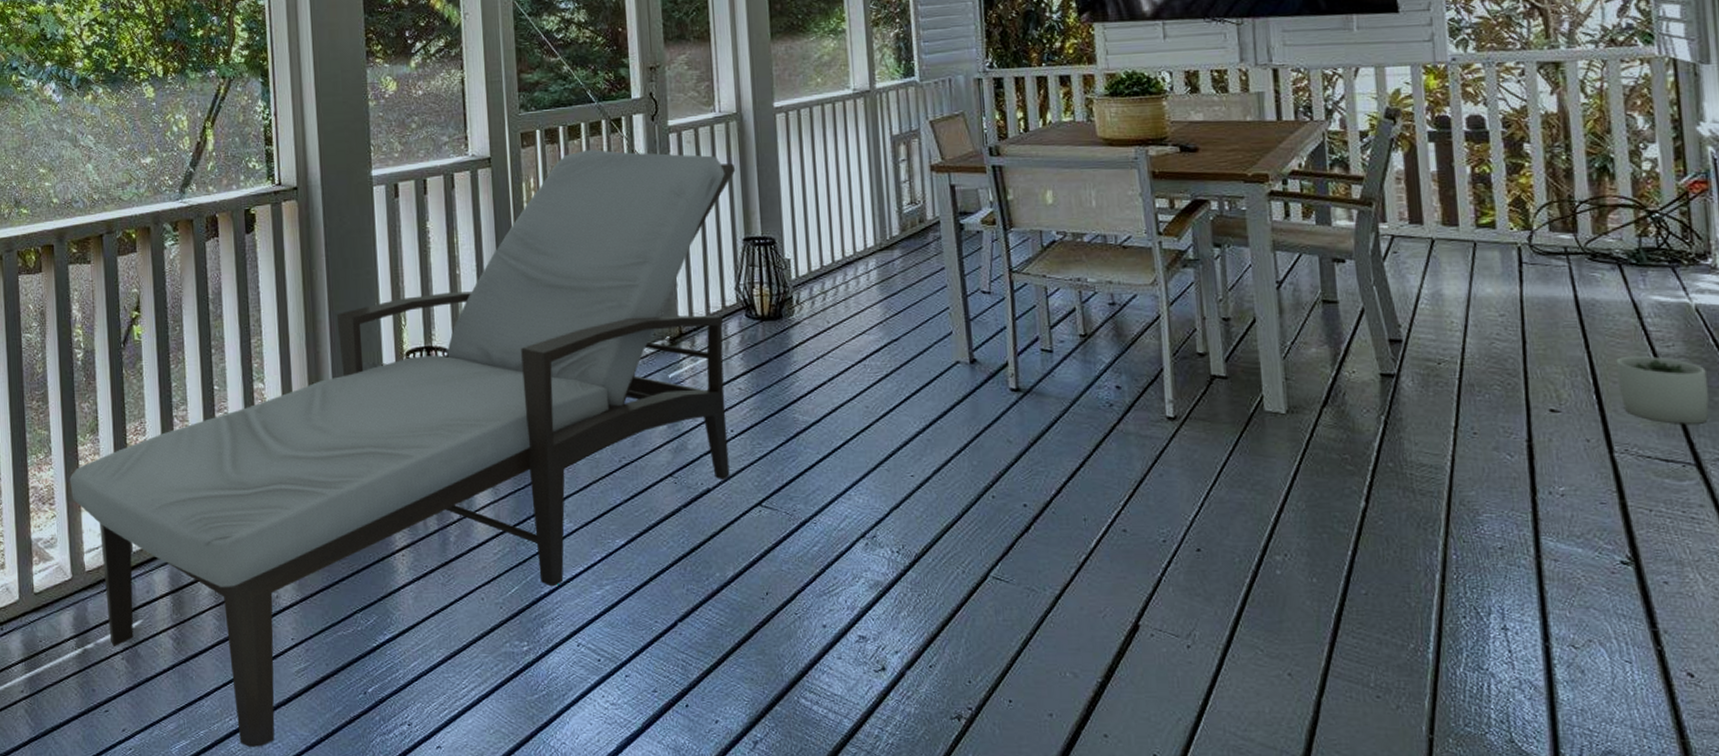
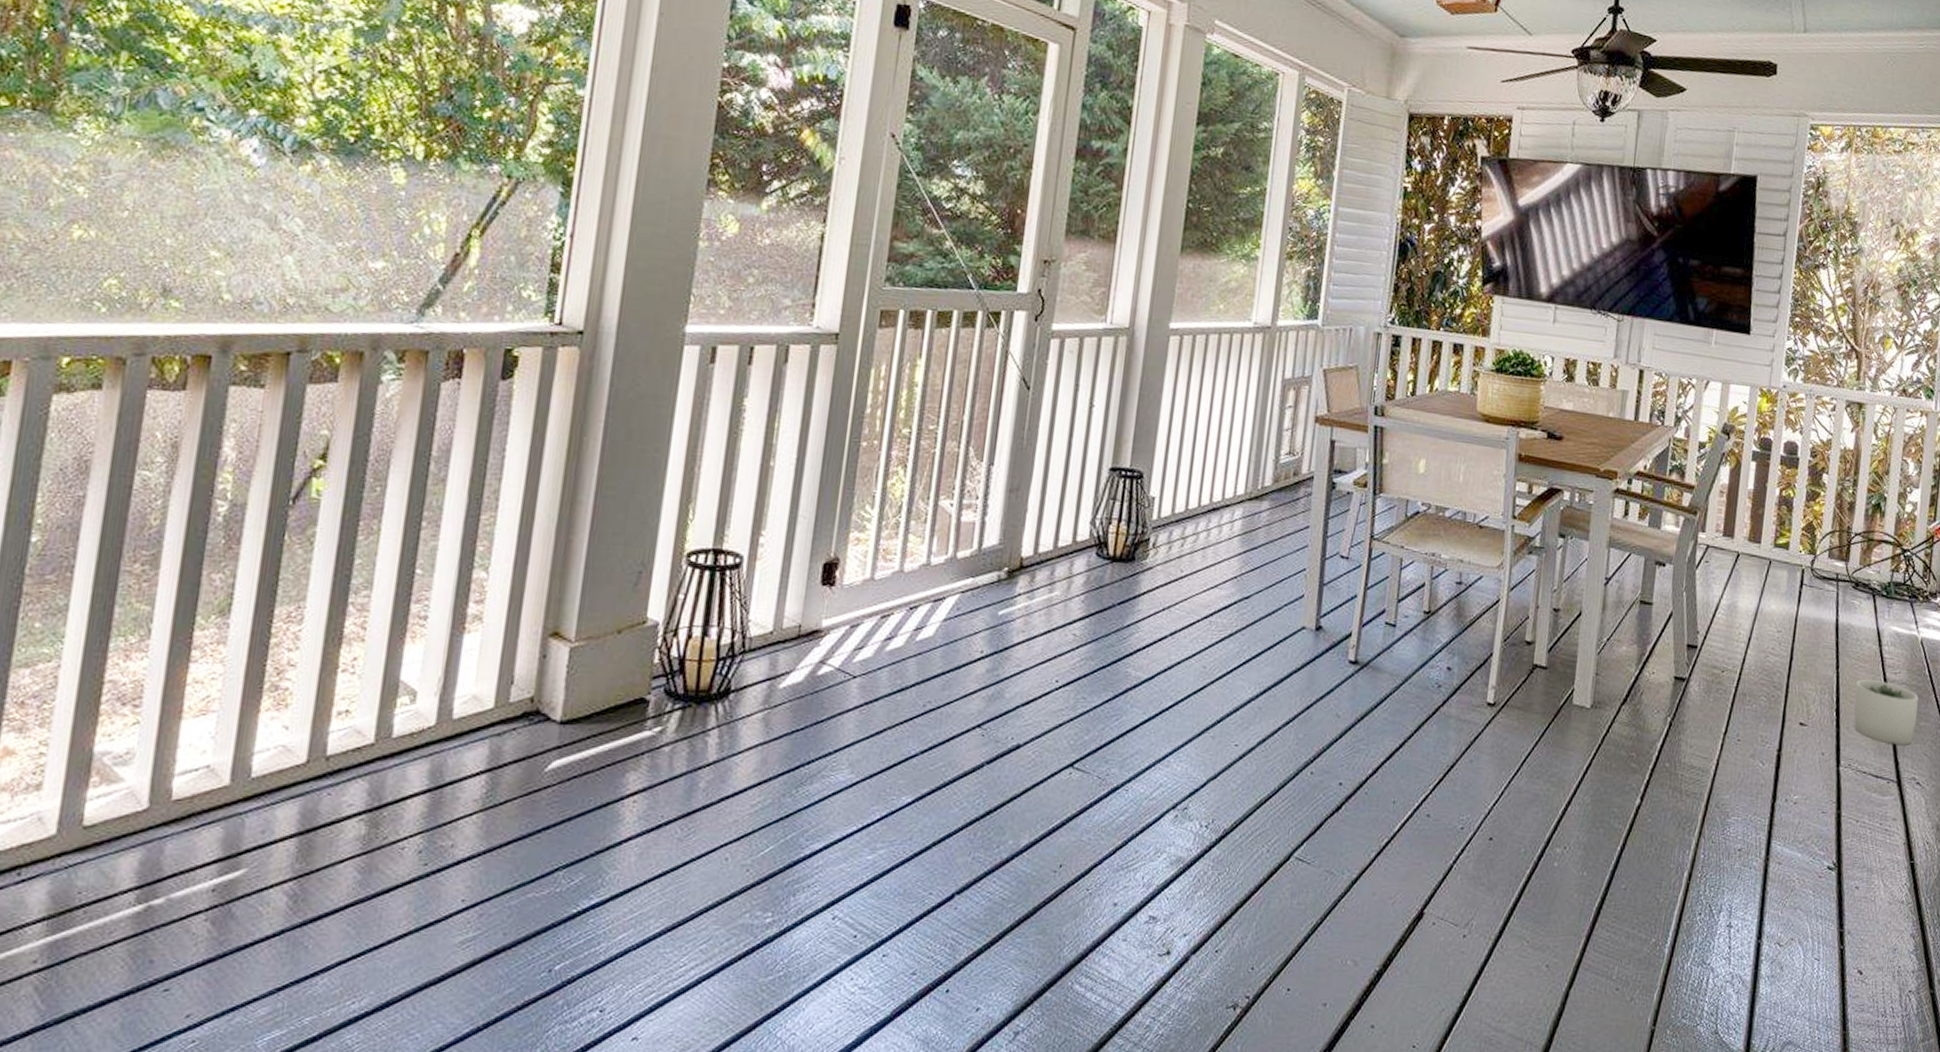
chaise longue: present [69,149,736,748] -> none [170,341,1116,1040]

